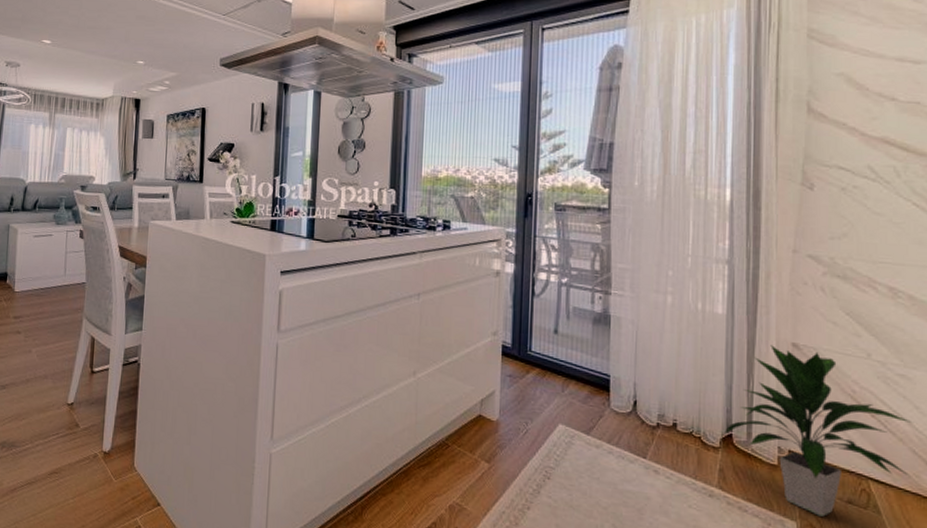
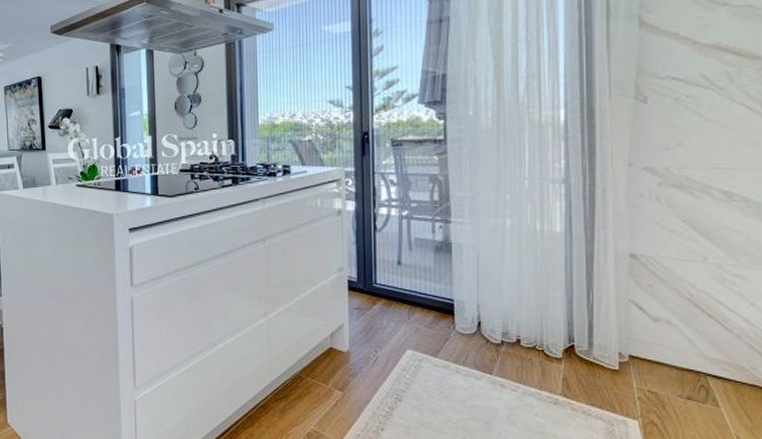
indoor plant: present [724,345,911,517] -> none [567,257,747,414]

